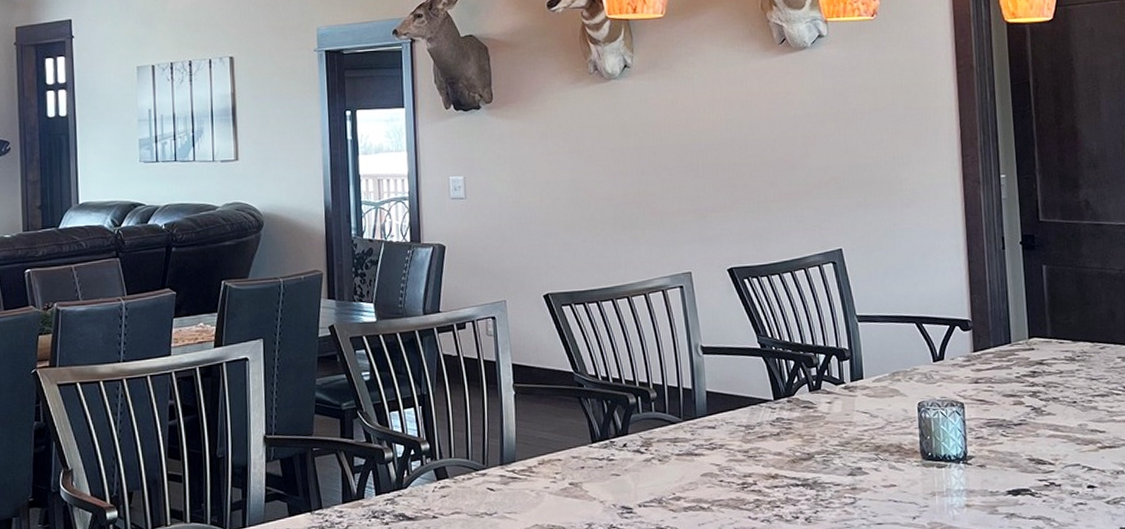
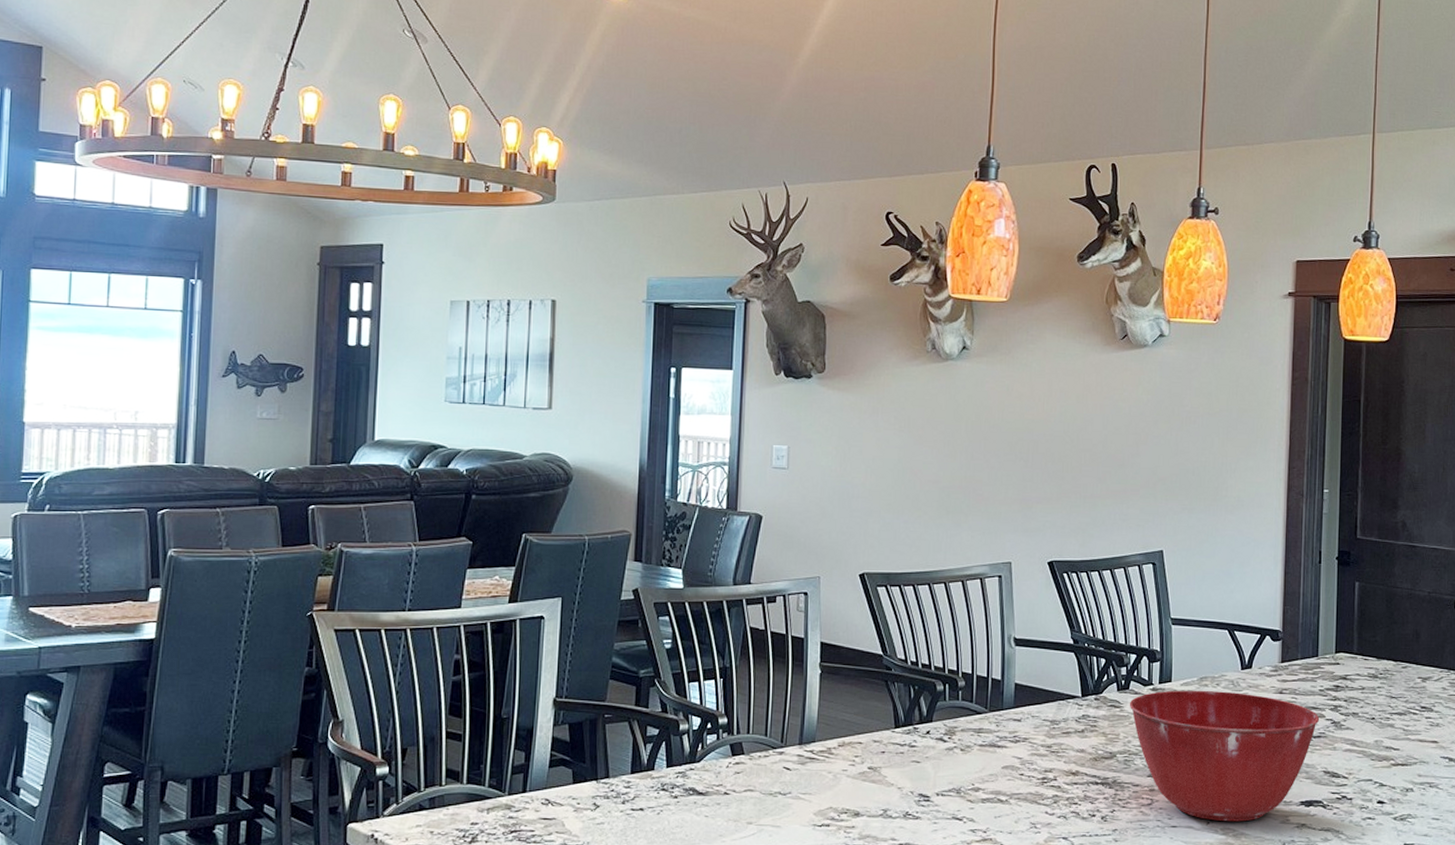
mixing bowl: none [822,385,1019,516] -> present [1129,690,1320,822]

